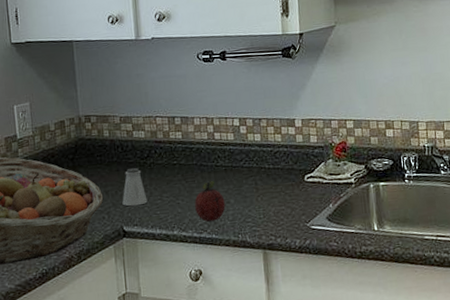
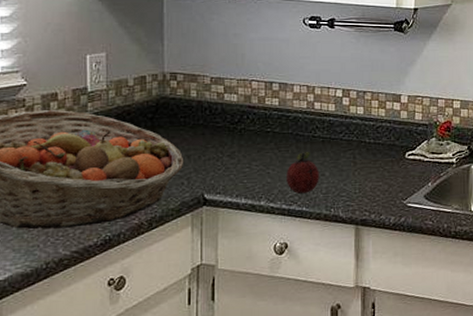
saltshaker: present [122,168,148,206] -> none [205,133,234,173]

